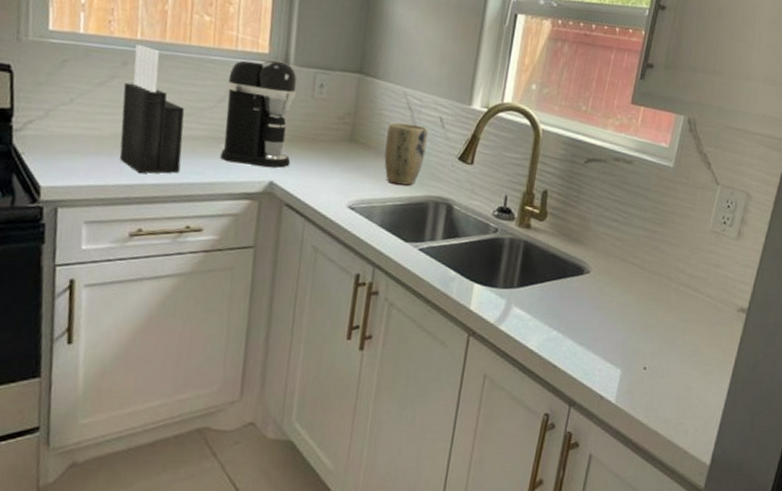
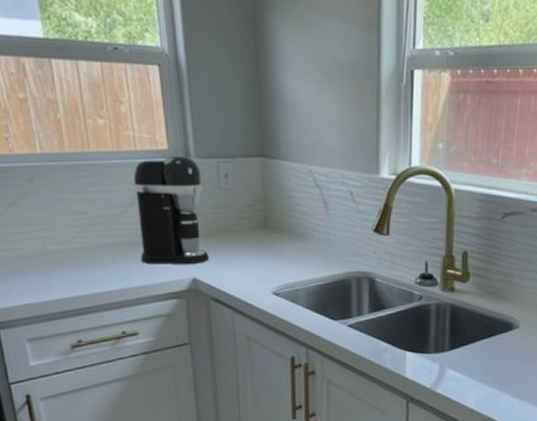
knife block: present [119,45,185,174] -> none [34,159,105,287]
plant pot: present [384,122,428,186] -> none [299,202,340,265]

